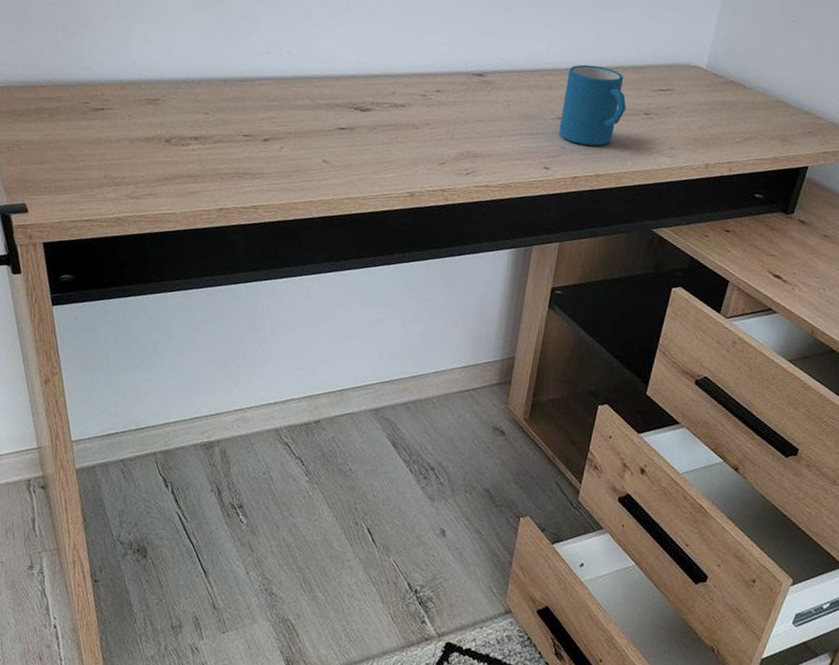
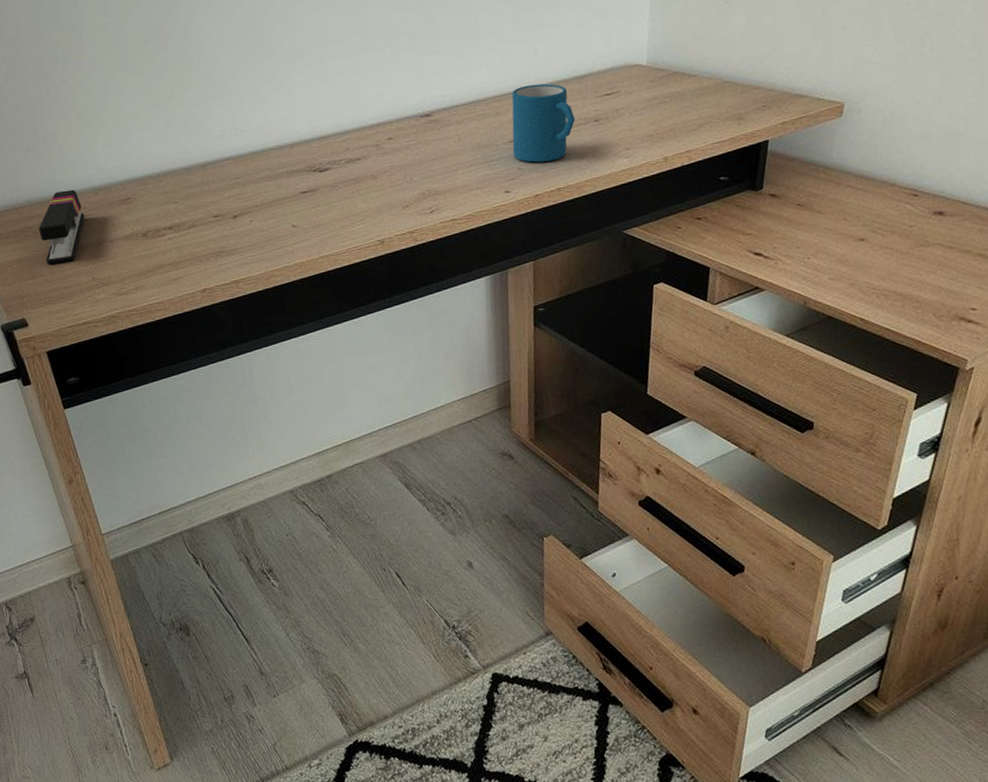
stapler: none [55,77,107,154] -> present [38,189,85,265]

